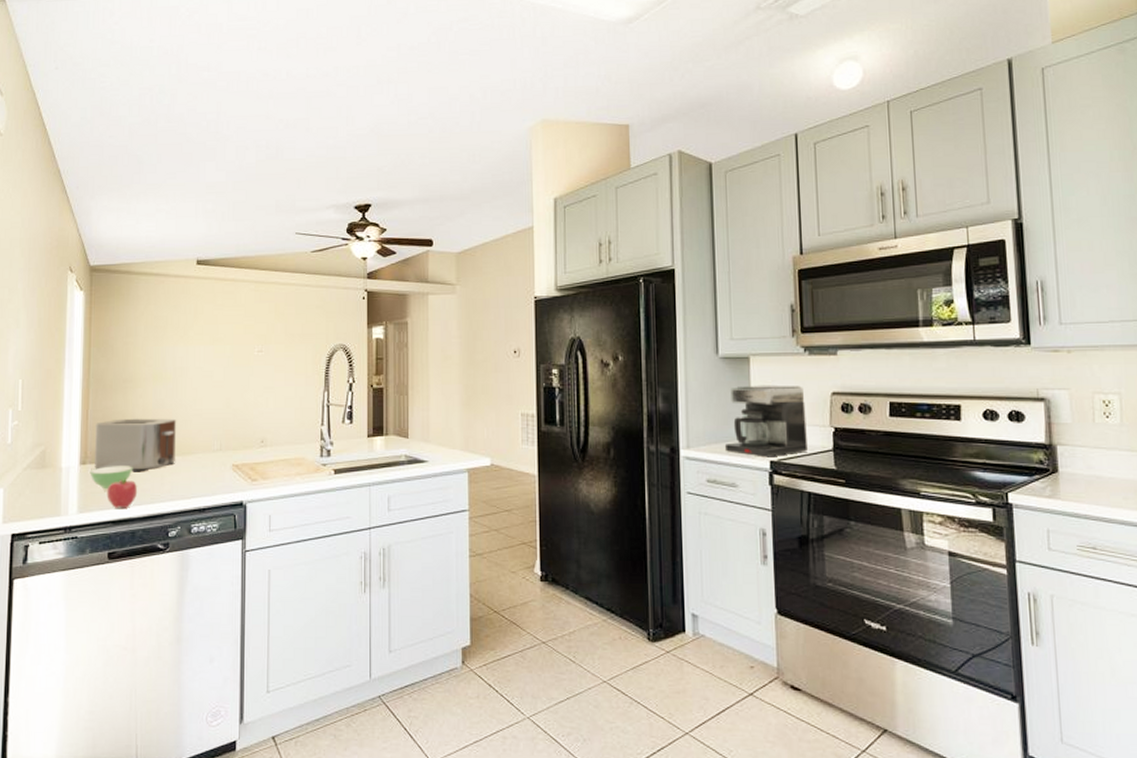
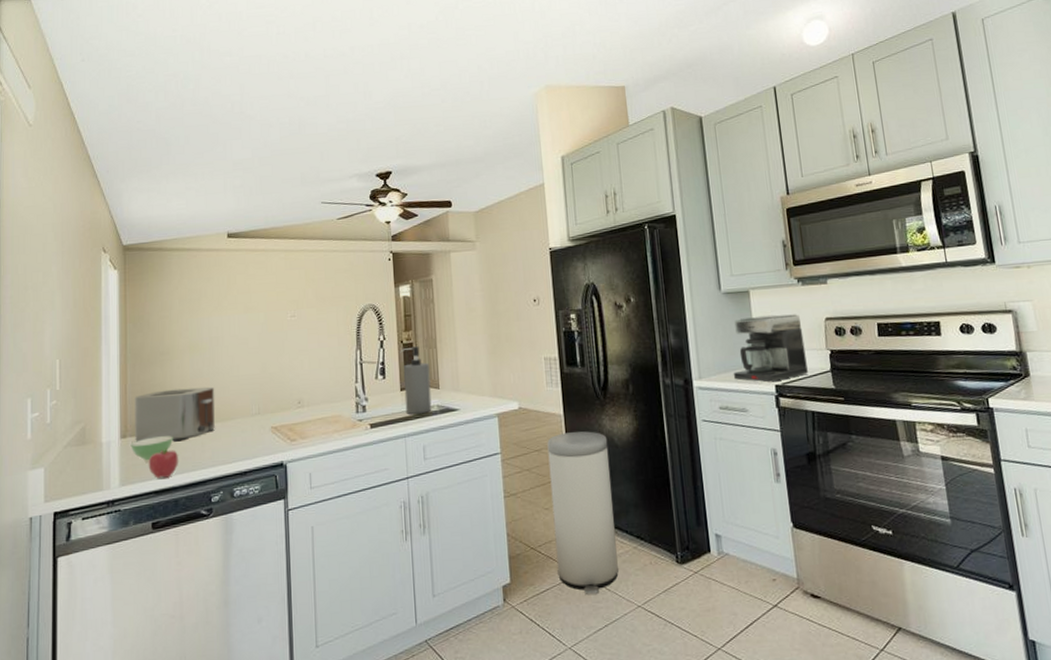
soap dispenser: none [369,392,399,463] -> present [399,346,432,415]
pedal bin: none [518,495,585,666] -> present [547,431,618,596]

